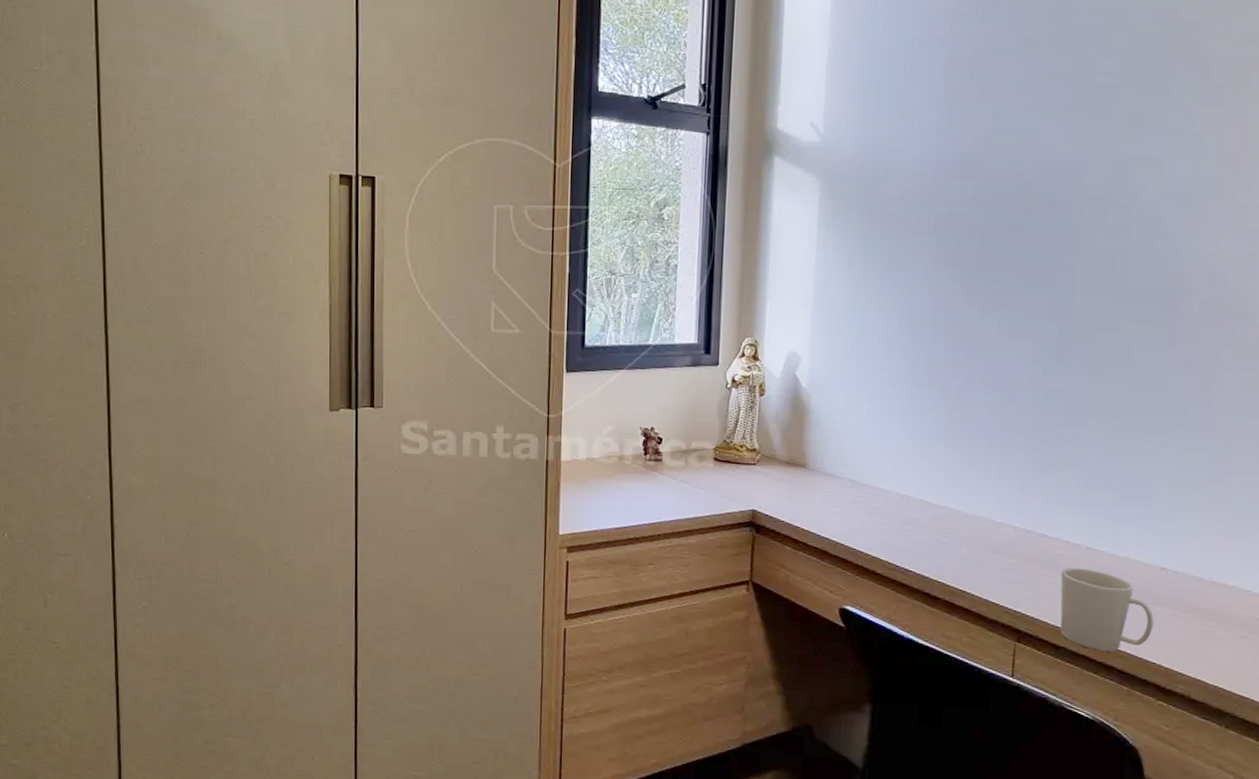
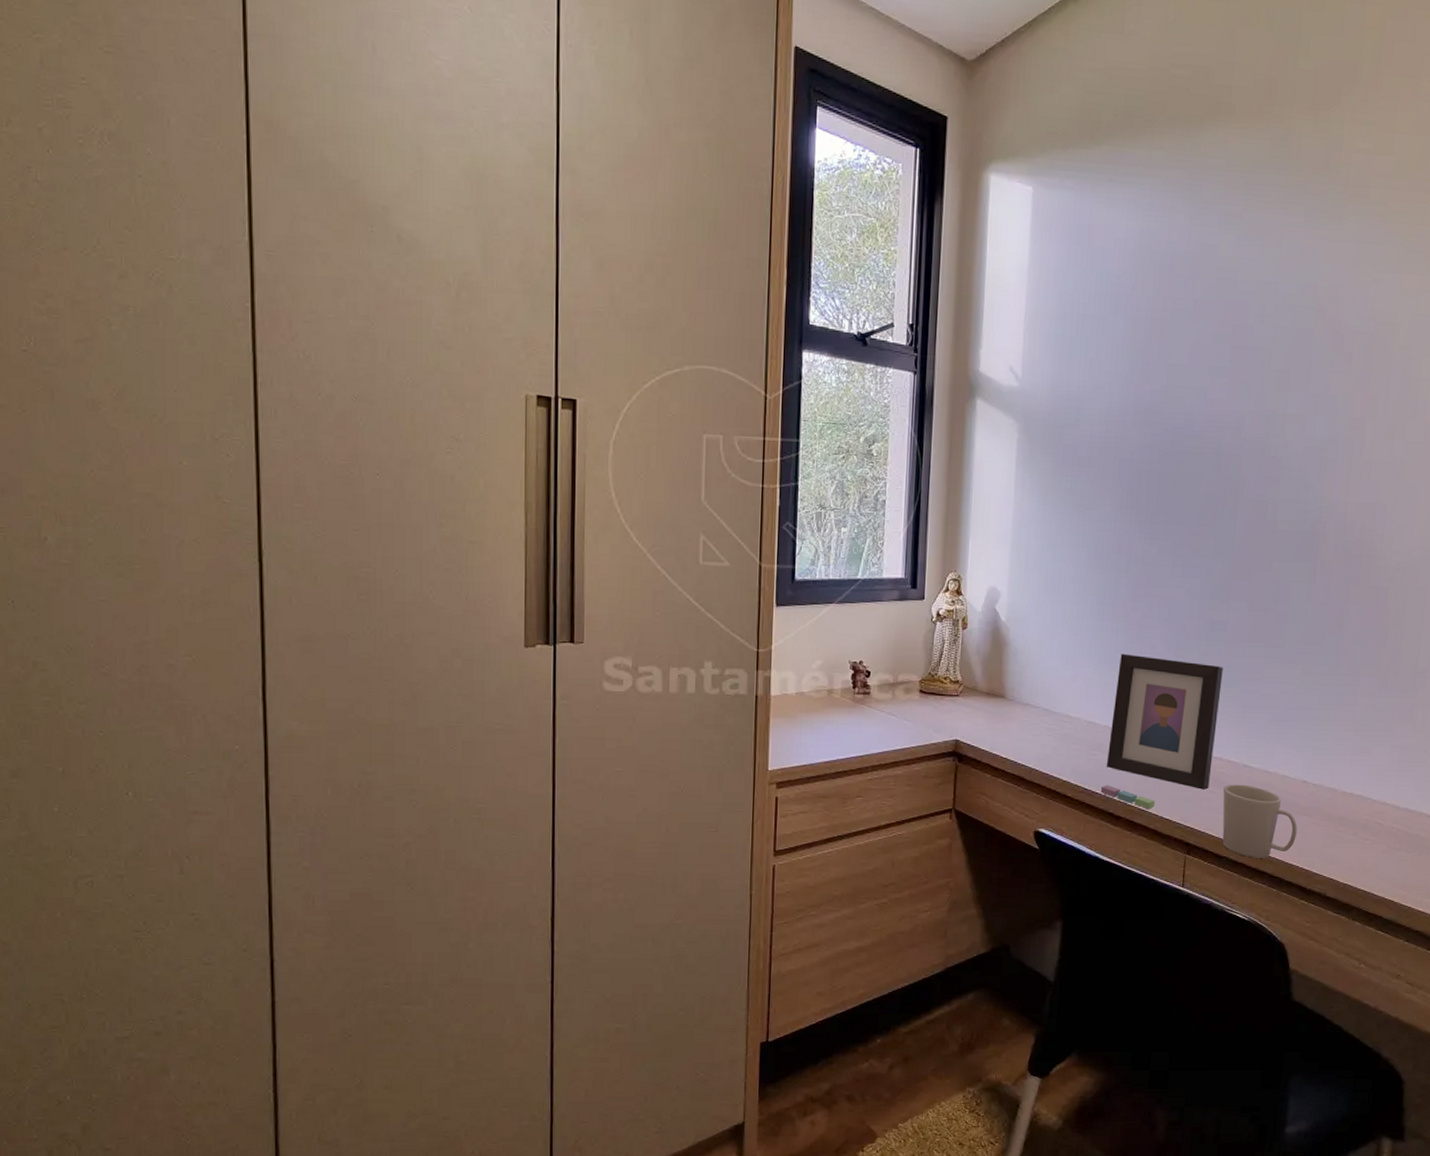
sticky notes: none [914,563,979,591] -> present [1100,785,1155,810]
picture frame: none [921,422,1061,573] -> present [1106,653,1223,790]

